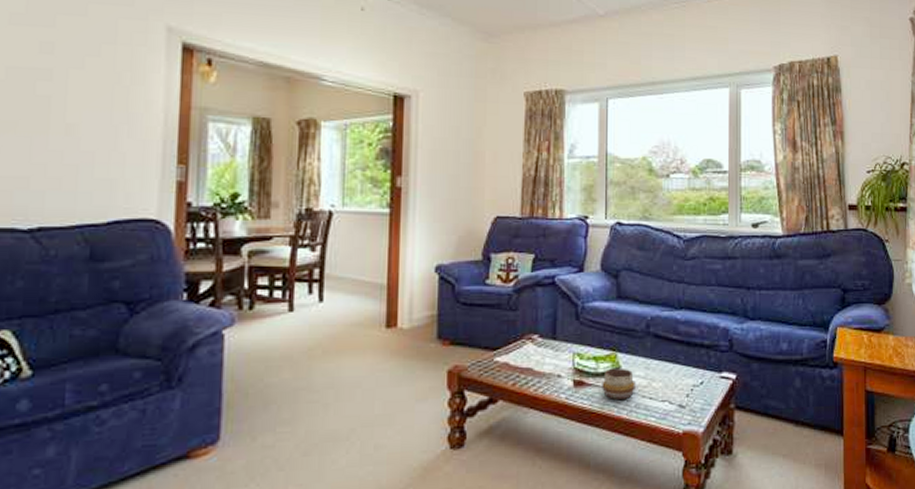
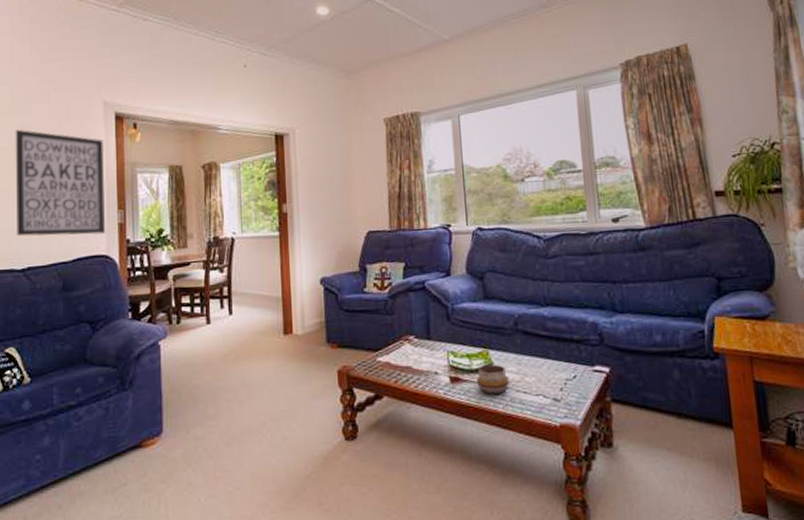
wall art: none [24,45,164,193] -> present [15,129,106,237]

